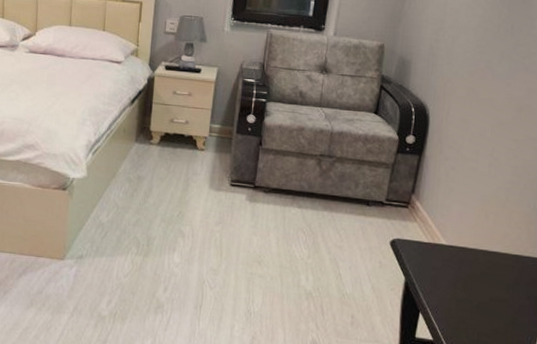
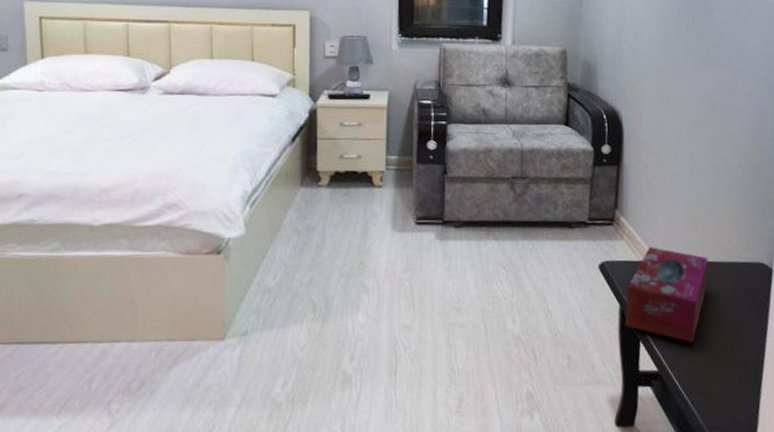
tissue box: none [407,231,495,321] -> present [624,247,709,343]

